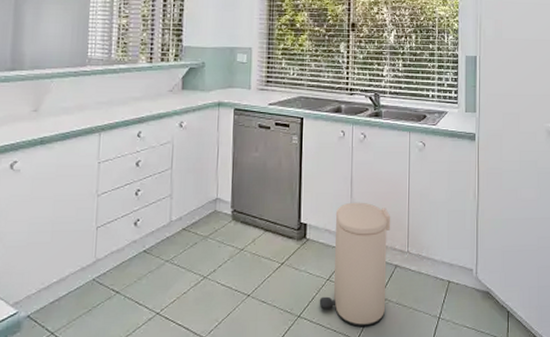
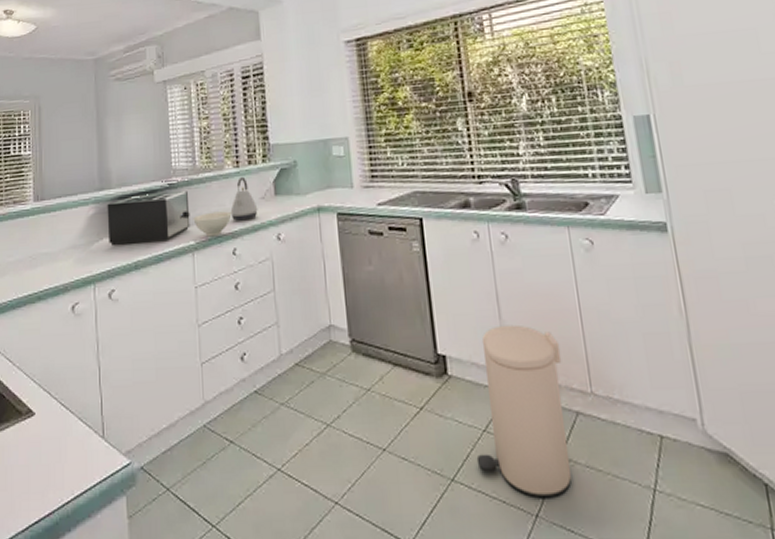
toaster: none [16,78,101,123] -> present [107,191,190,247]
bowl: none [103,99,141,120] -> present [193,211,232,237]
kettle: none [139,71,165,109] -> present [230,176,258,221]

